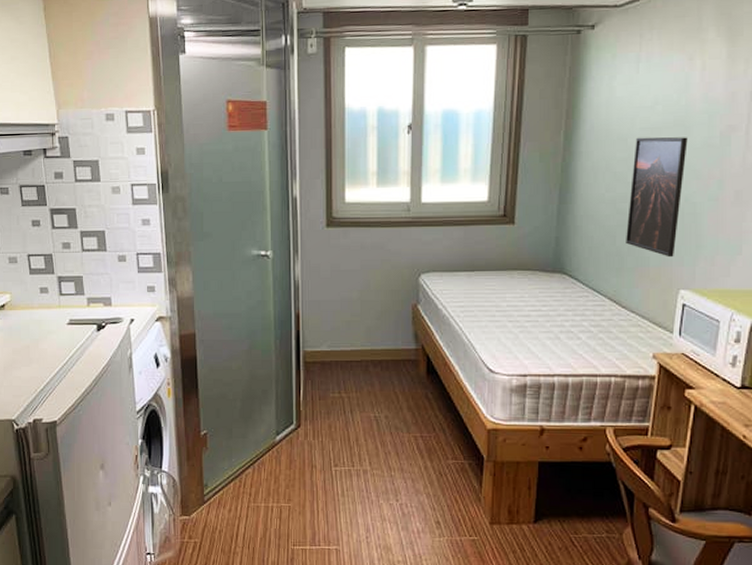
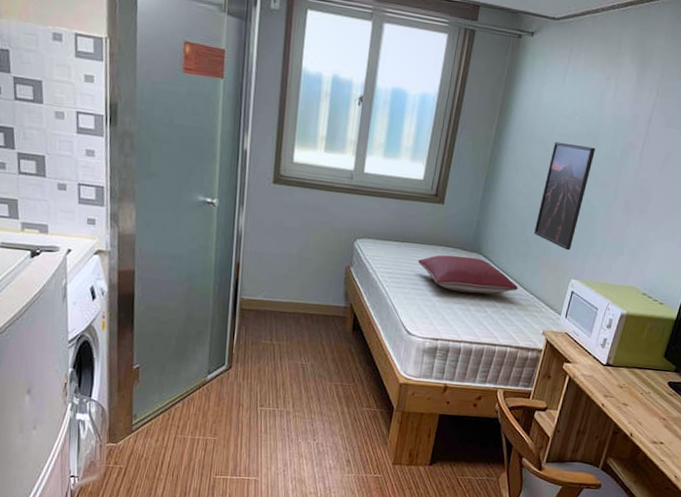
pillow: none [493,278,616,319] -> present [418,255,519,295]

